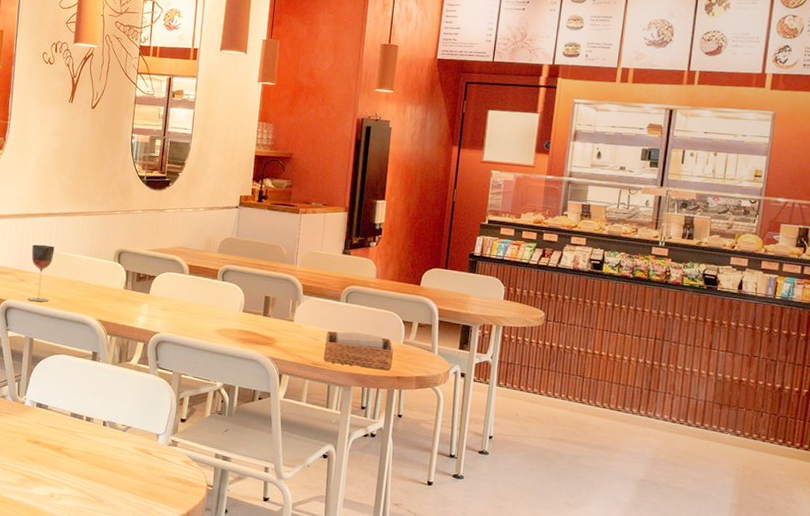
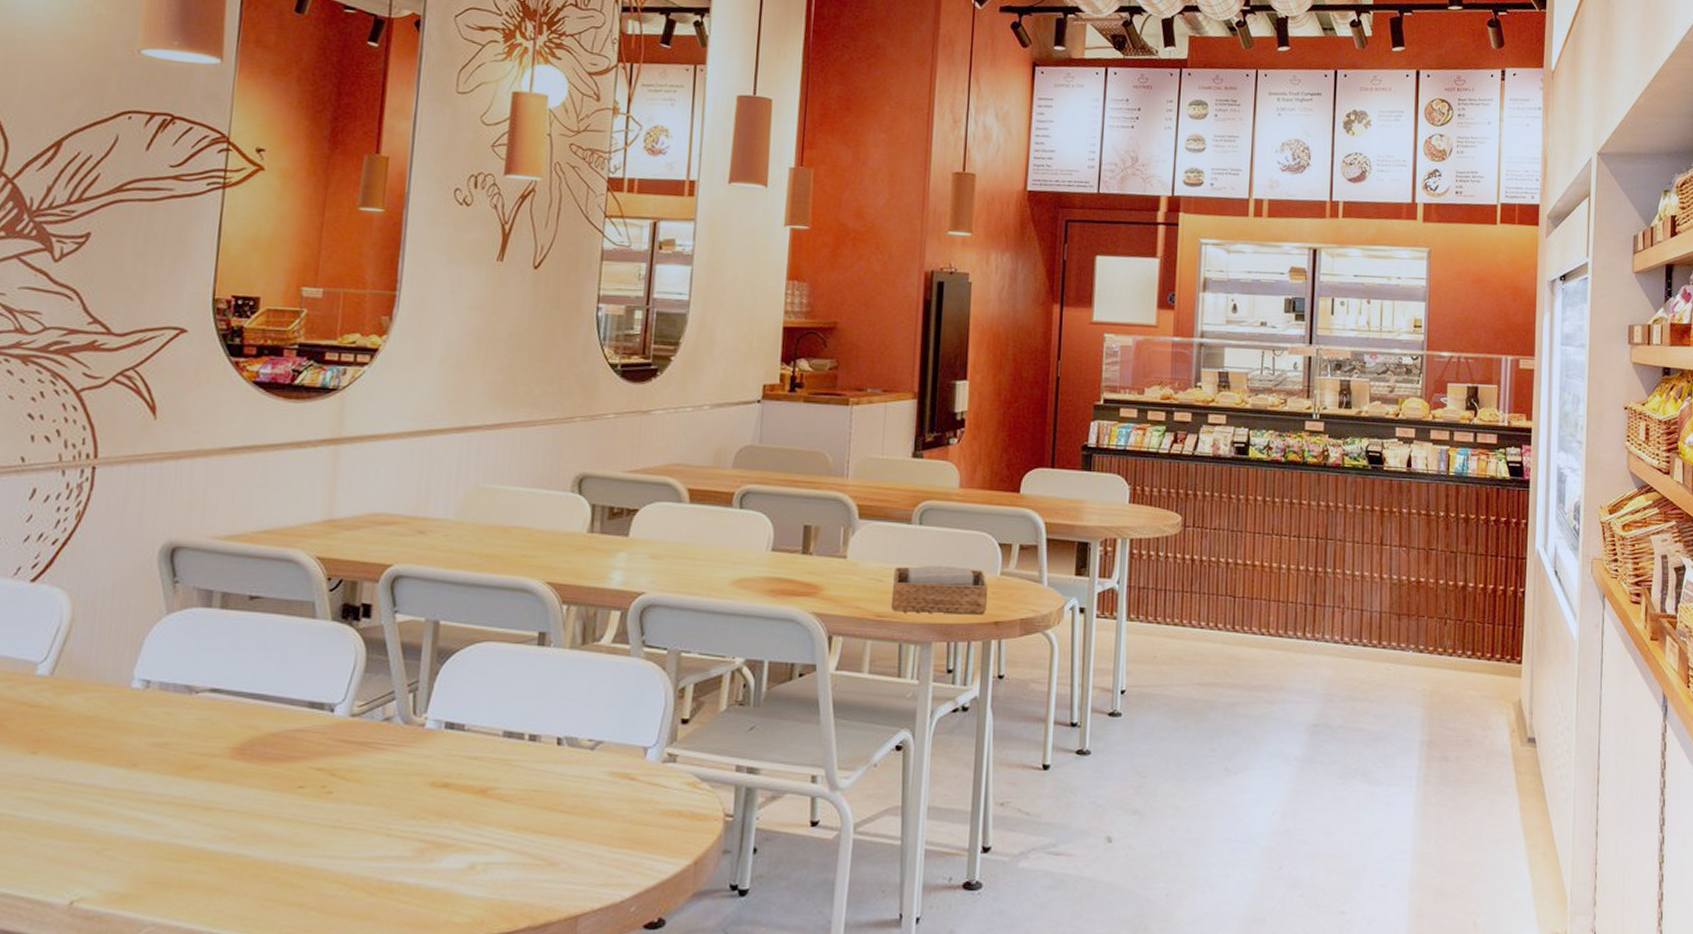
wineglass: present [28,244,55,302] -> none [430,475,475,564]

